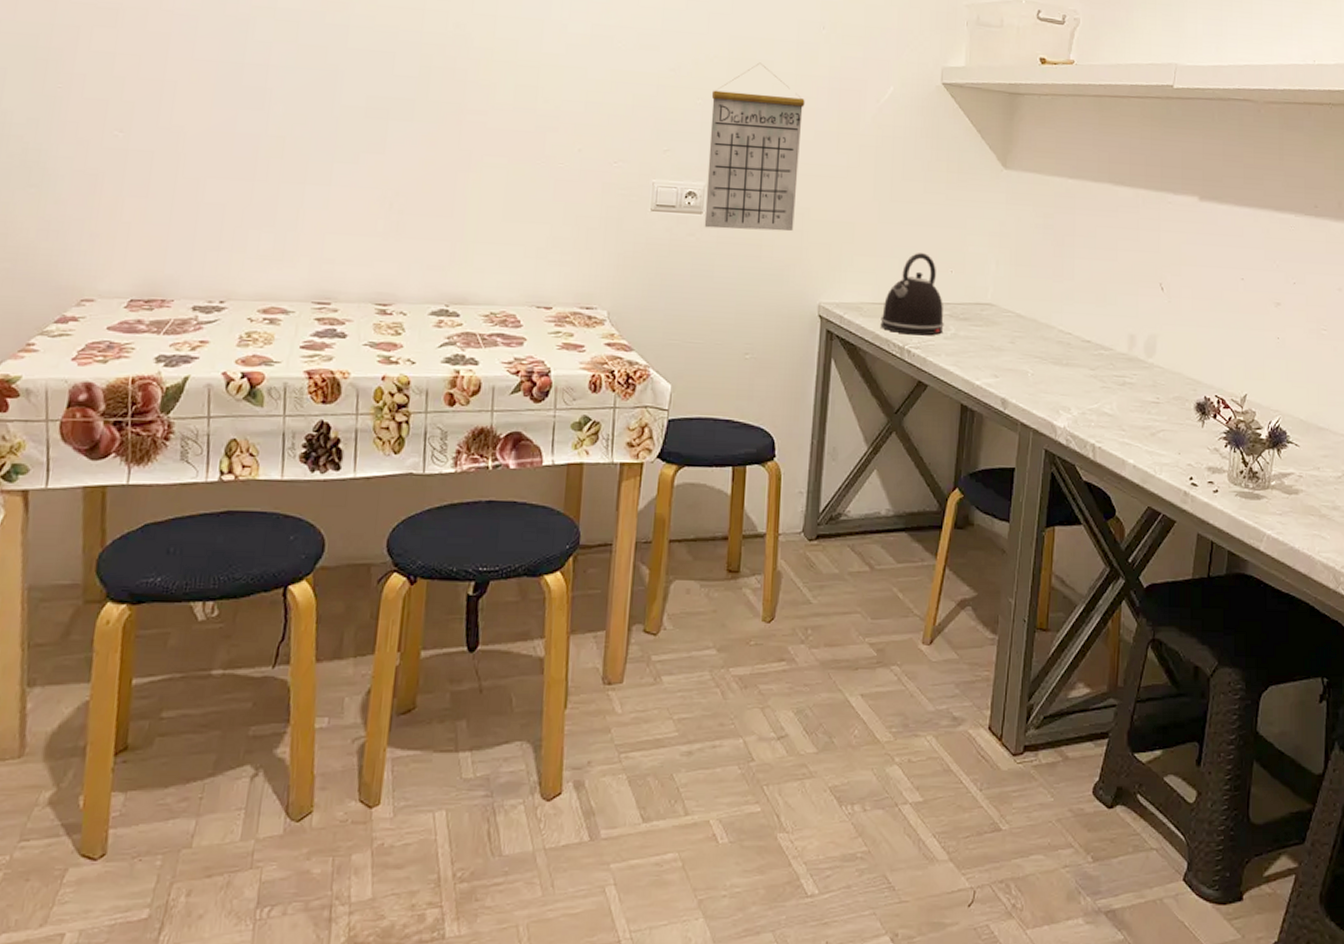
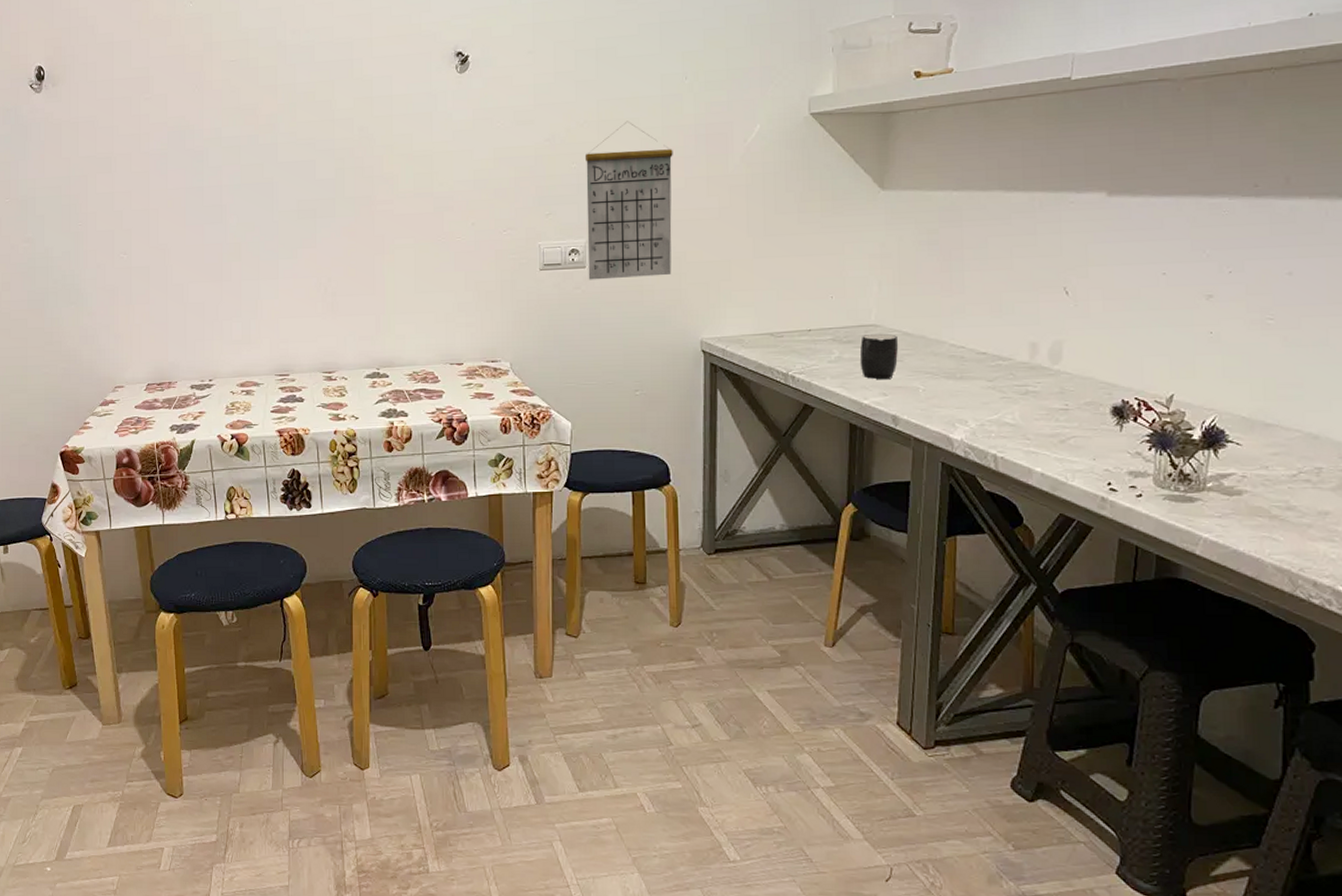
kettle: present [880,253,944,336] -> none [762,282,827,361]
mug: none [974,312,1012,360] -> present [859,333,899,379]

